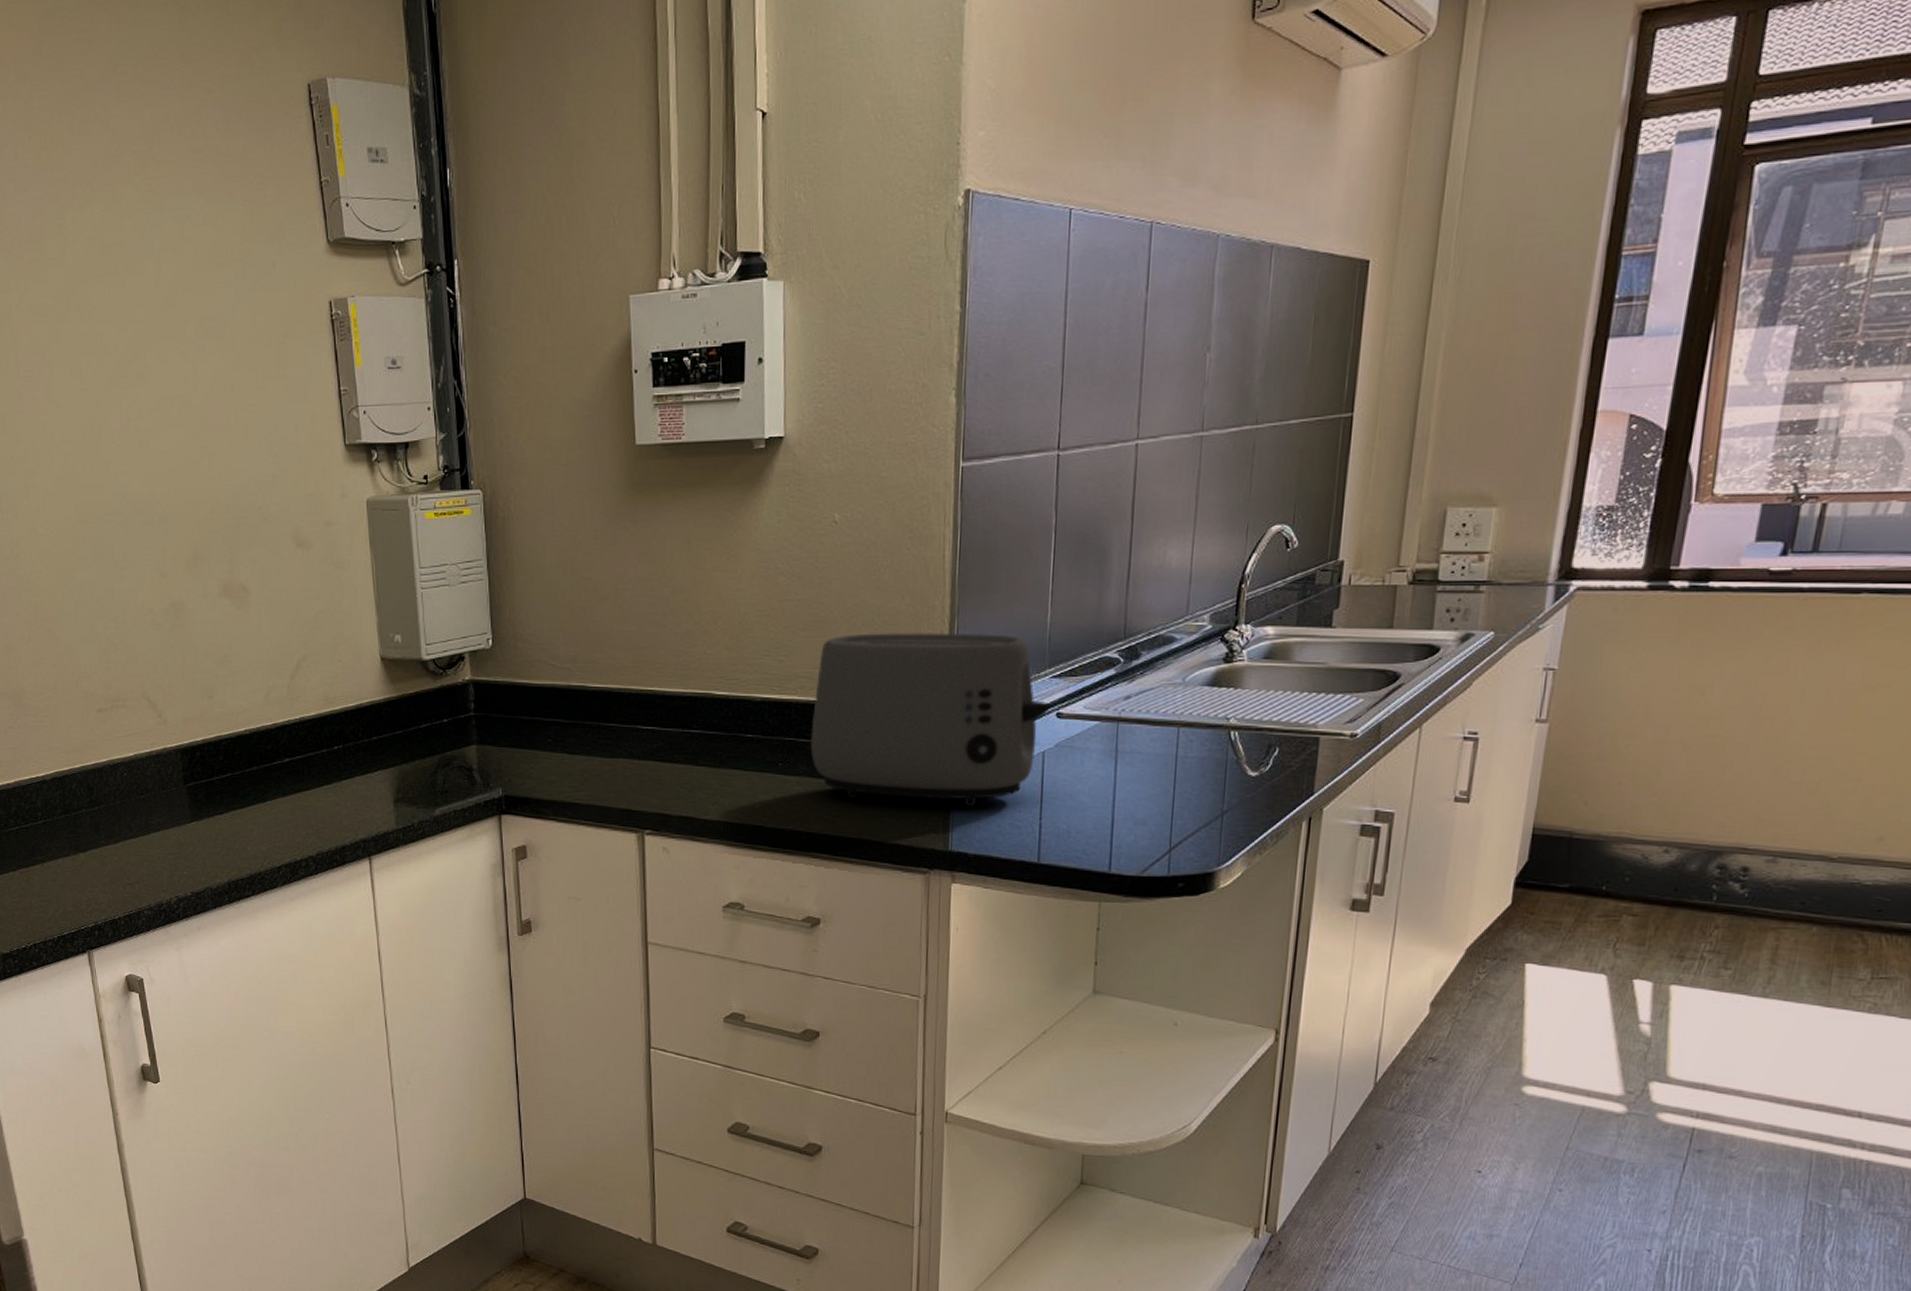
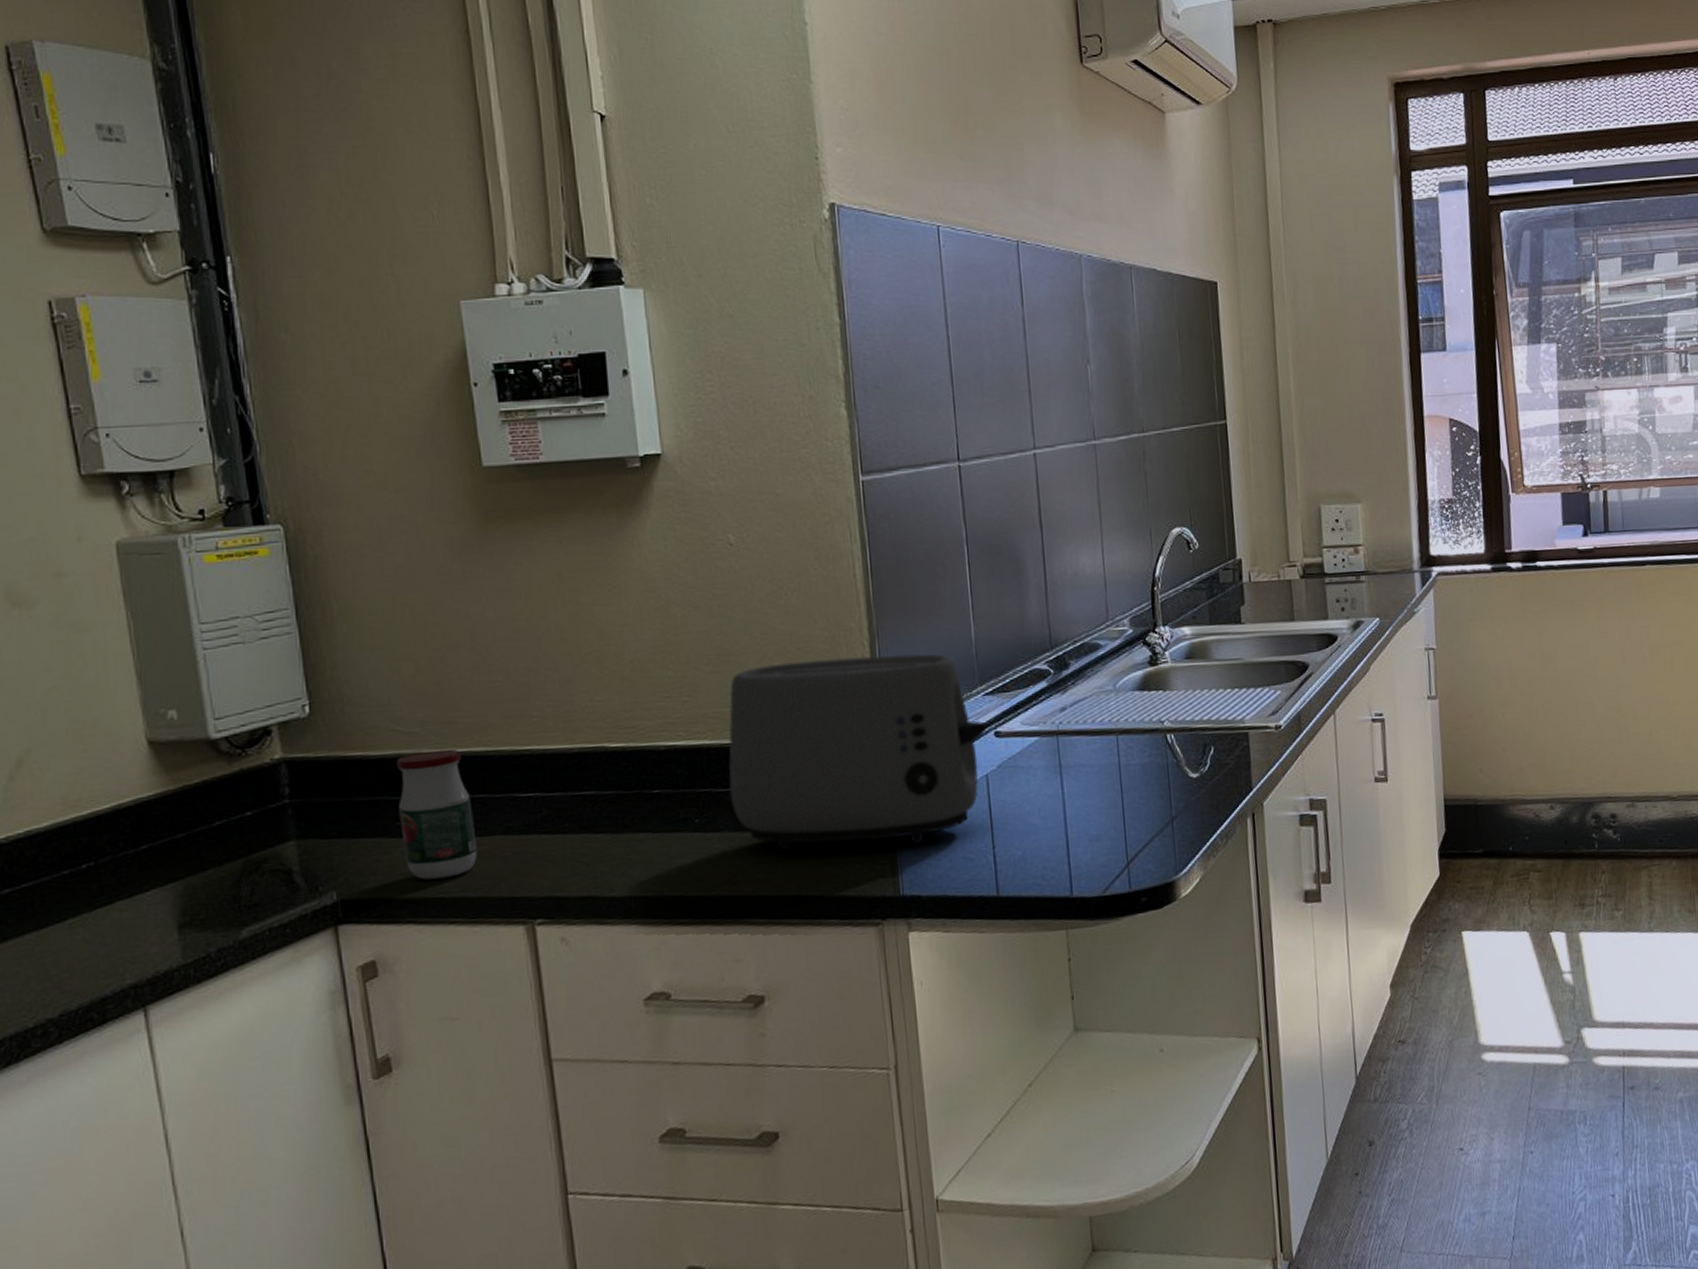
jar: none [551,684,606,788] -> present [396,749,478,880]

